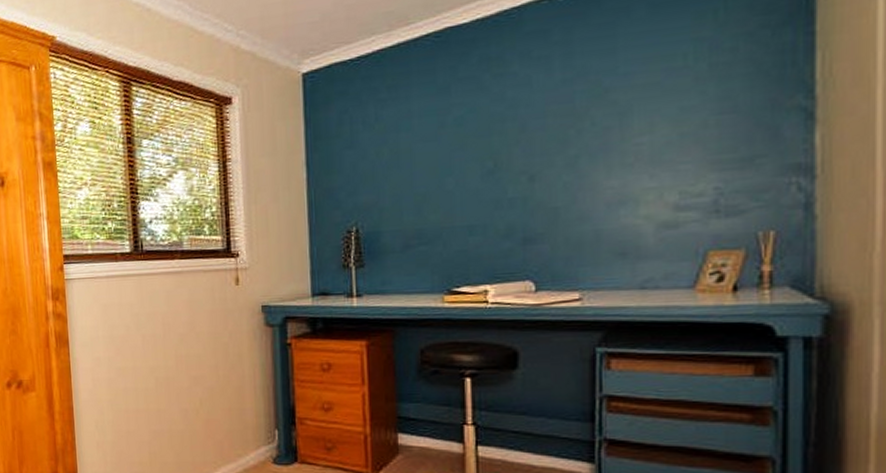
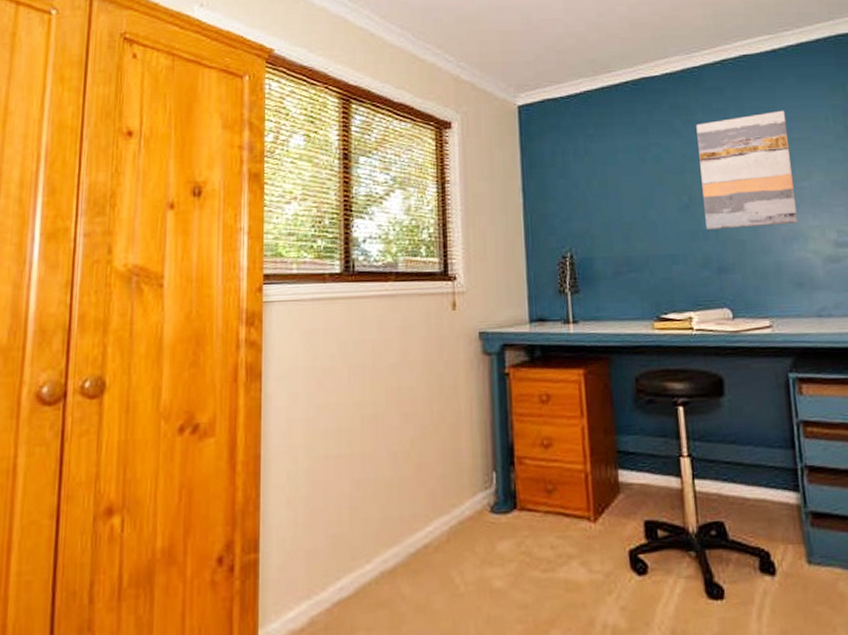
wall art: none [510,50,629,197] -> present [696,110,798,229]

